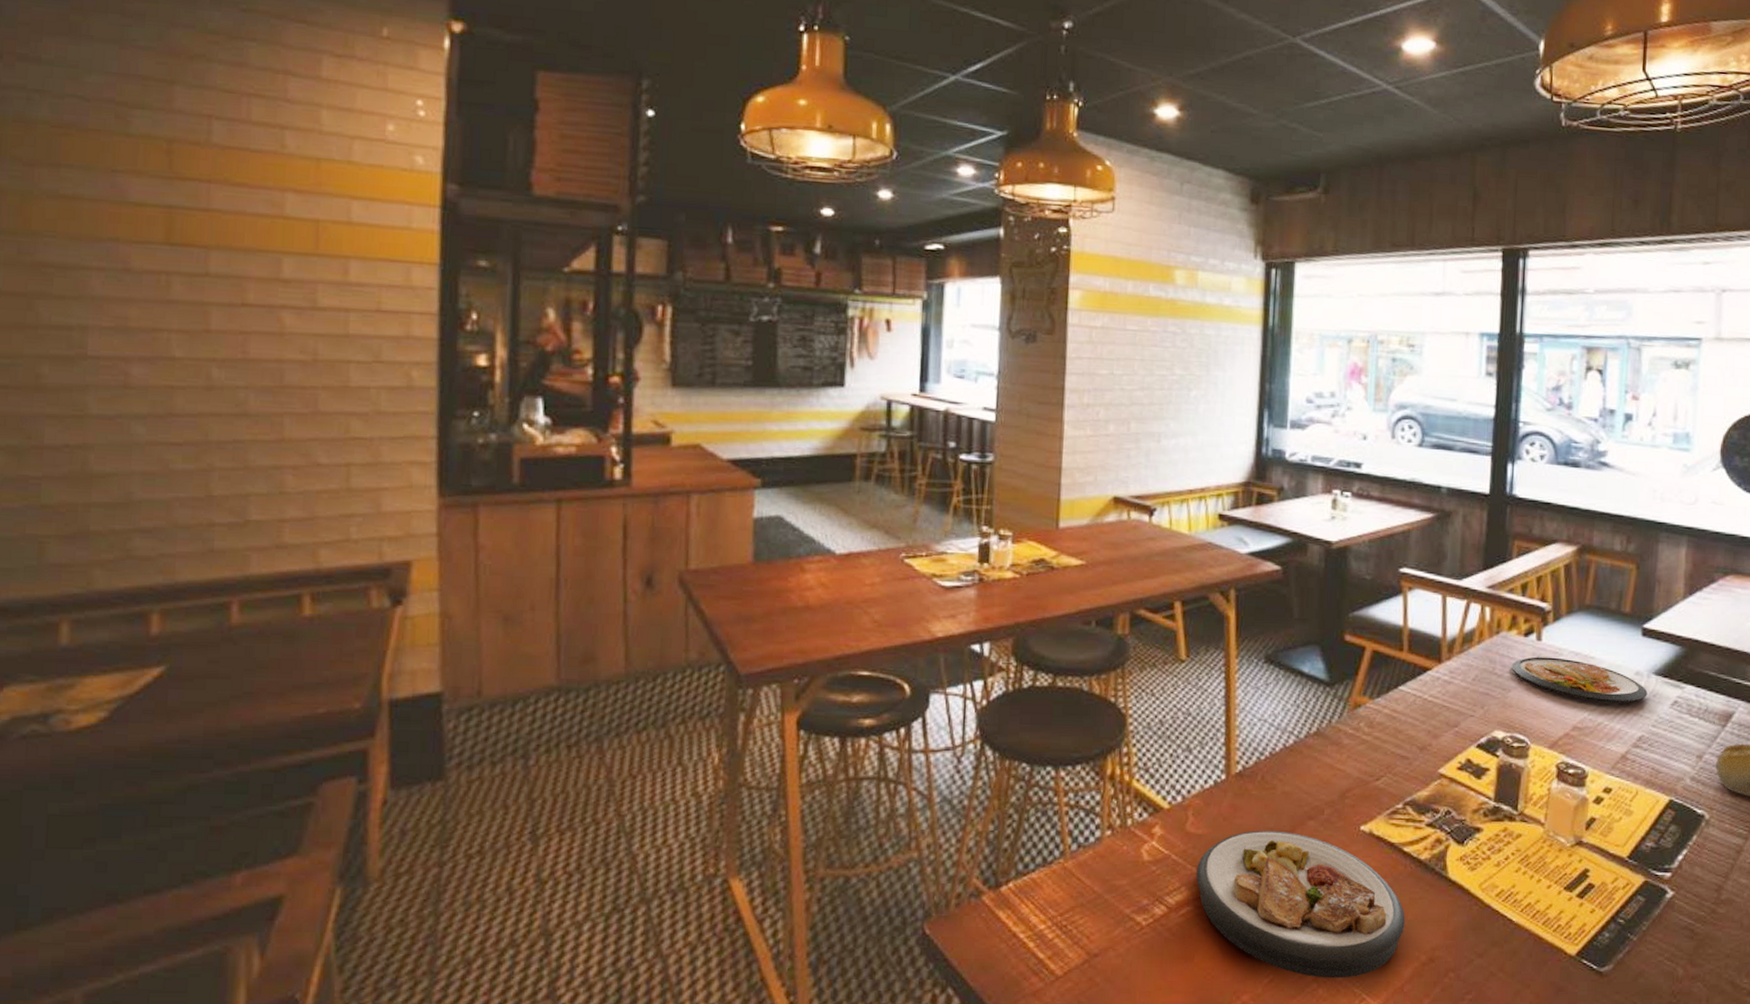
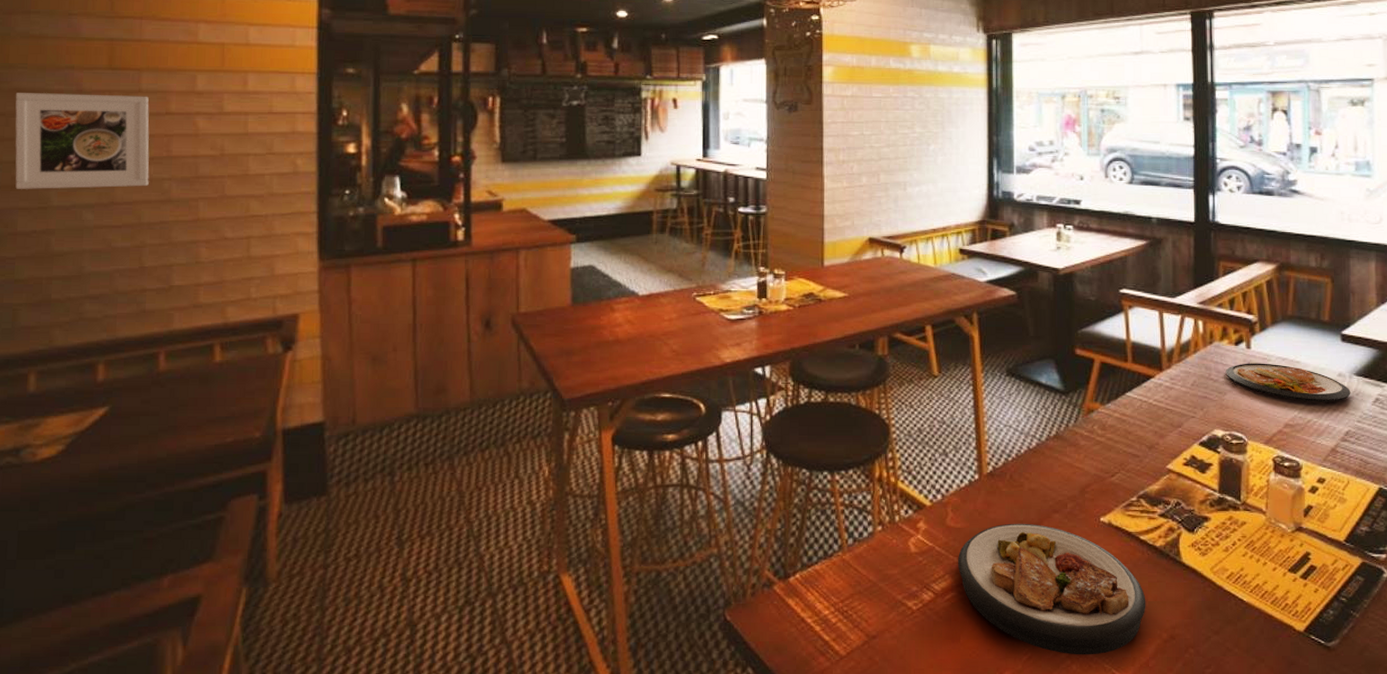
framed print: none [40,268,220,396] -> present [15,93,150,189]

